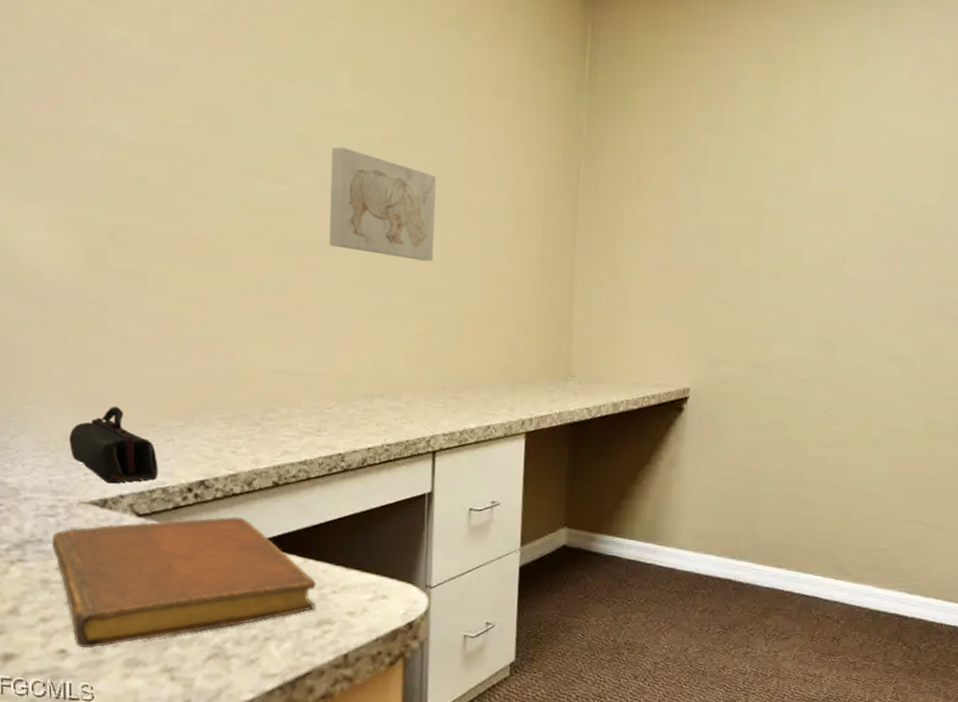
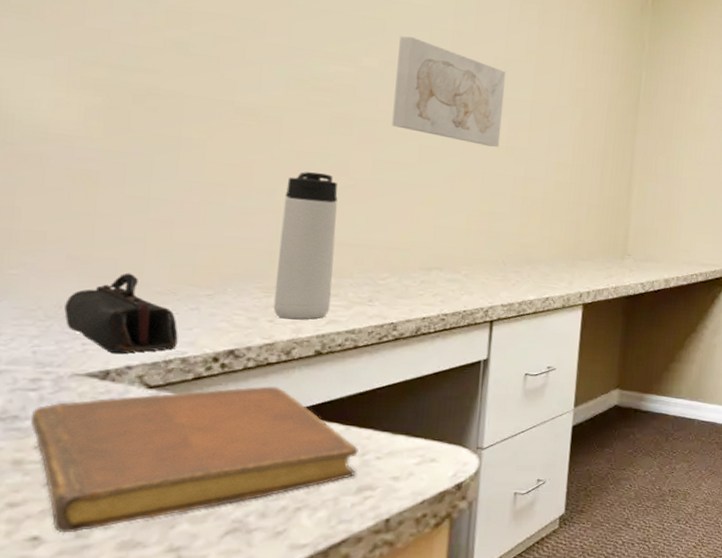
thermos bottle: none [234,299,285,451] -> present [273,172,338,320]

